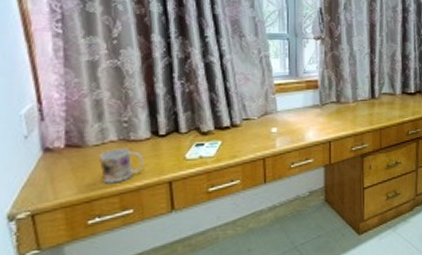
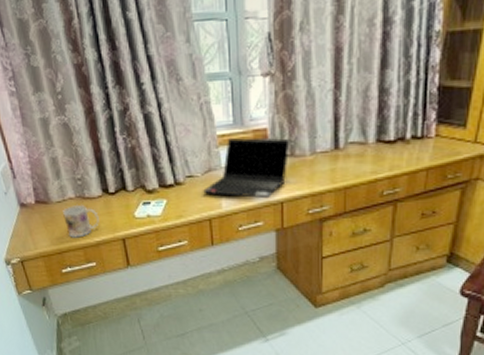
laptop computer: none [257,87,337,139] -> present [202,137,290,199]

